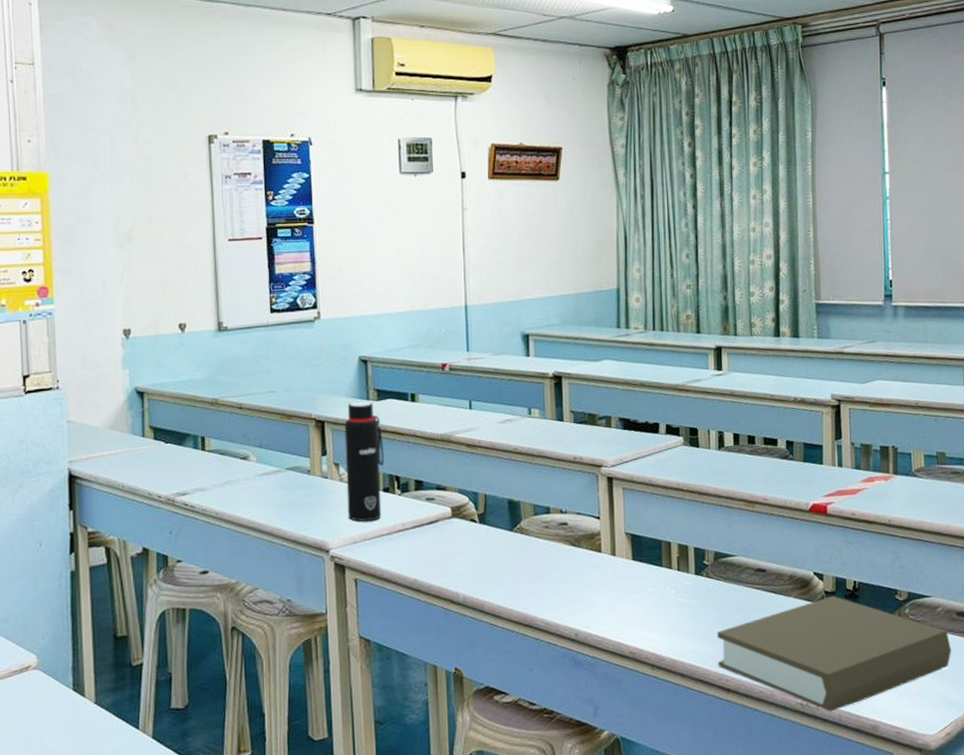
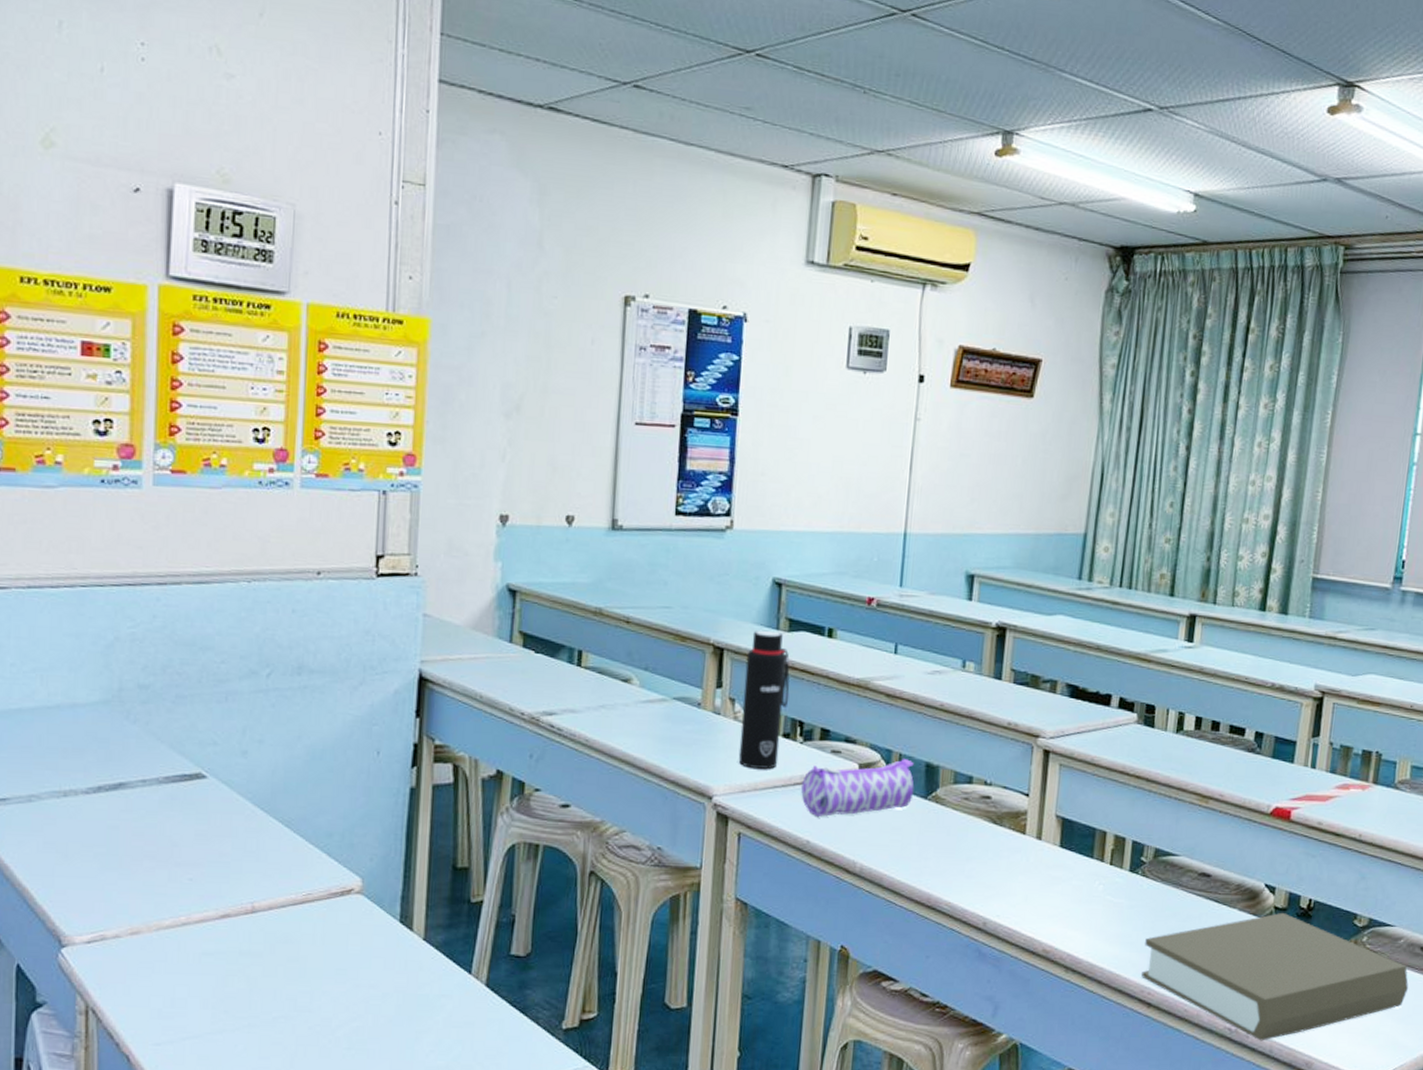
pencil case: none [404,498,501,557] -> present [801,759,915,817]

